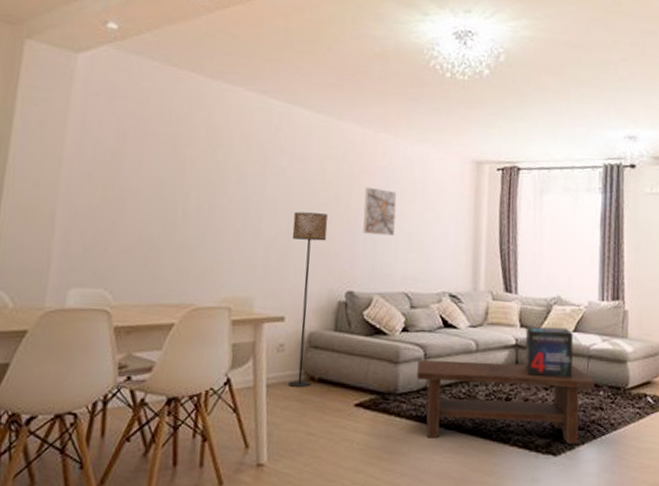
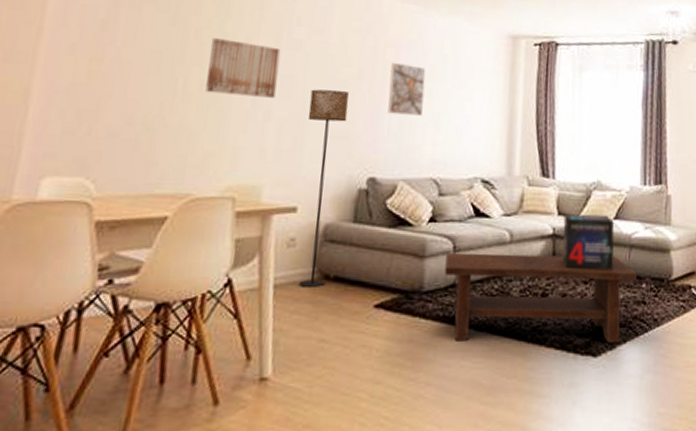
wall art: none [202,166,267,220] -> present [205,38,281,98]

